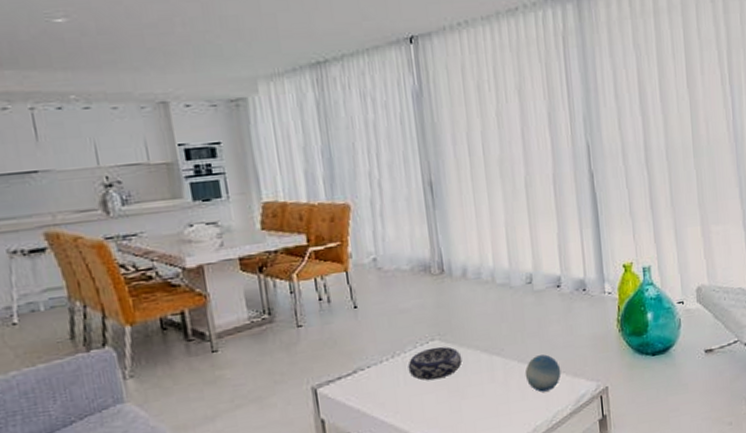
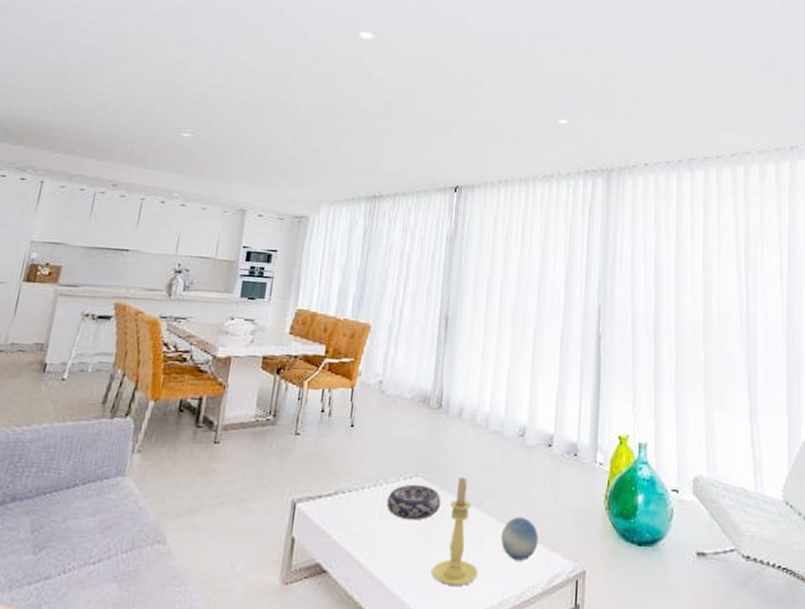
candle holder: none [466,331,510,426] -> present [432,477,478,585]

